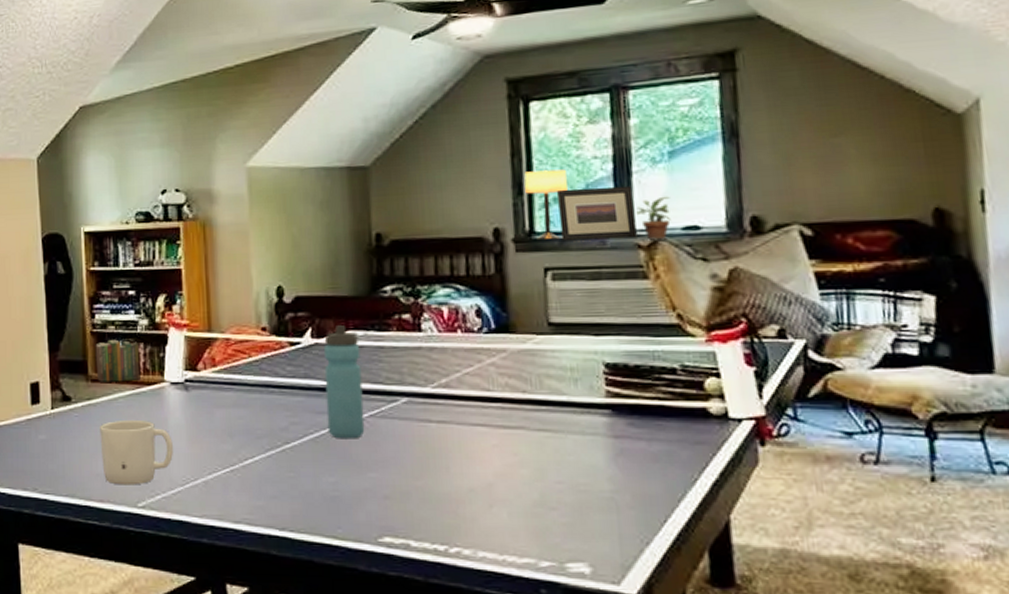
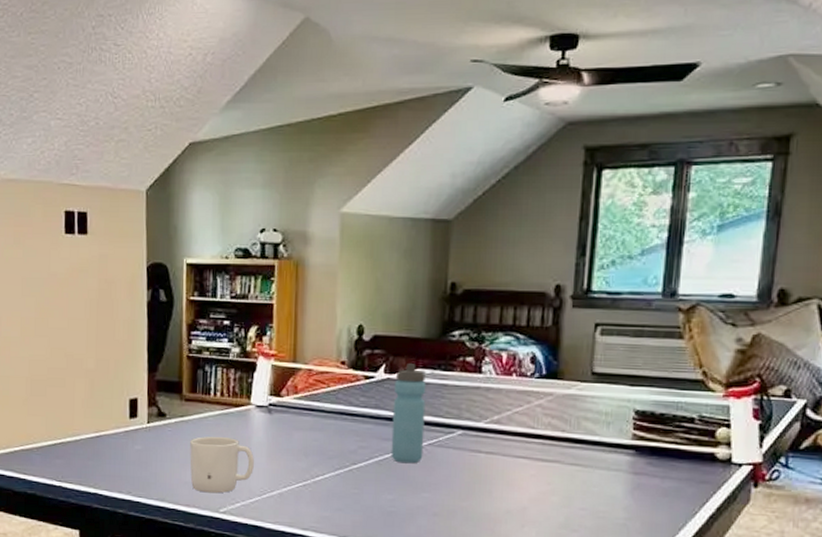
books: present [95,339,141,382] -> none [190,364,230,403]
table lamp: present [524,169,567,241] -> none [587,233,626,299]
picture frame: present [556,185,637,241] -> none [614,253,682,302]
potted plant: present [636,196,671,240] -> none [682,265,713,305]

